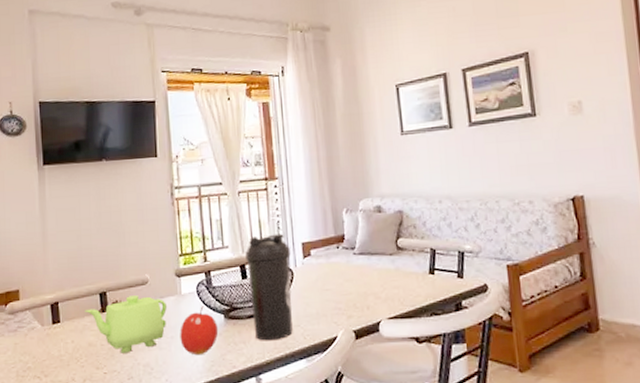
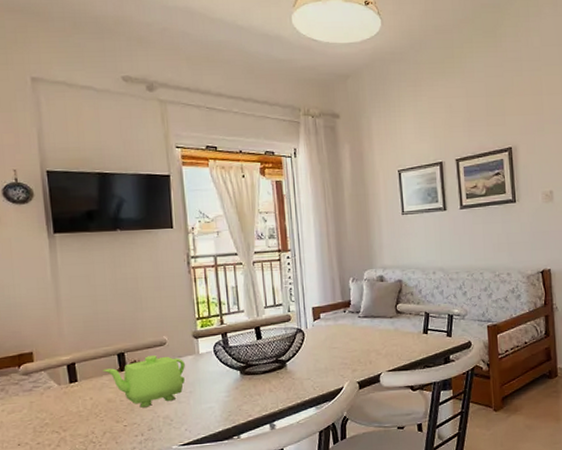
fruit: present [180,306,219,356] -> none [198,364,235,407]
water bottle: present [245,234,293,341] -> none [260,299,304,393]

